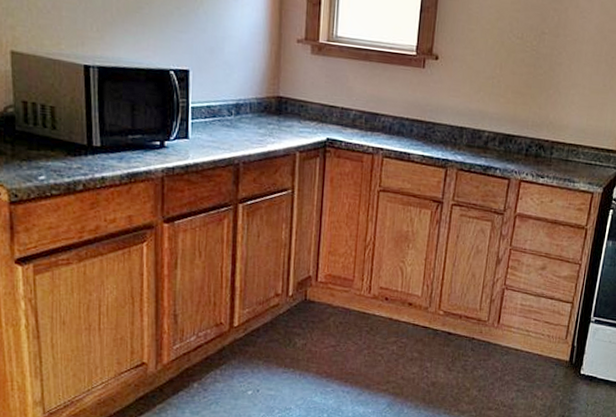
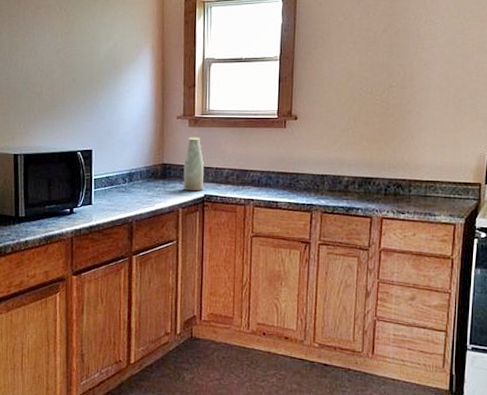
bottle: none [302,67,328,133] -> present [183,138,204,191]

